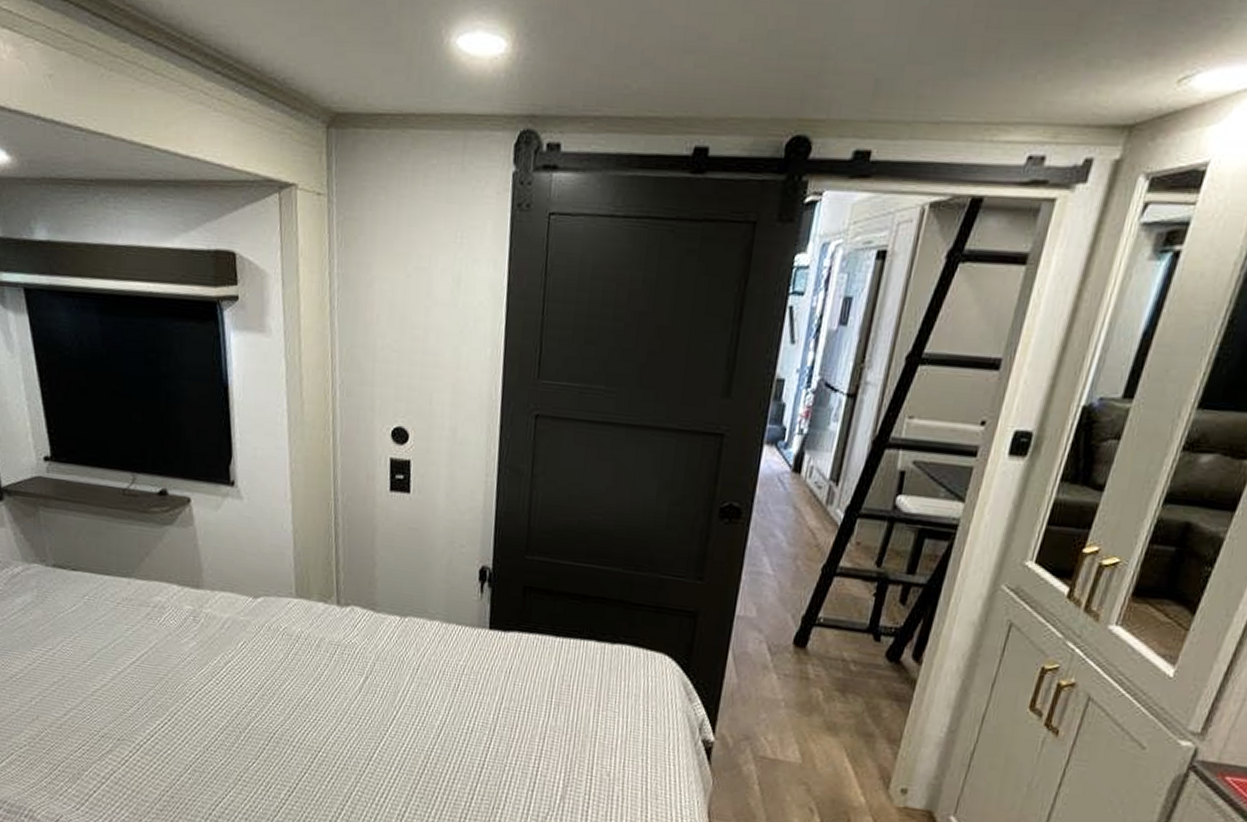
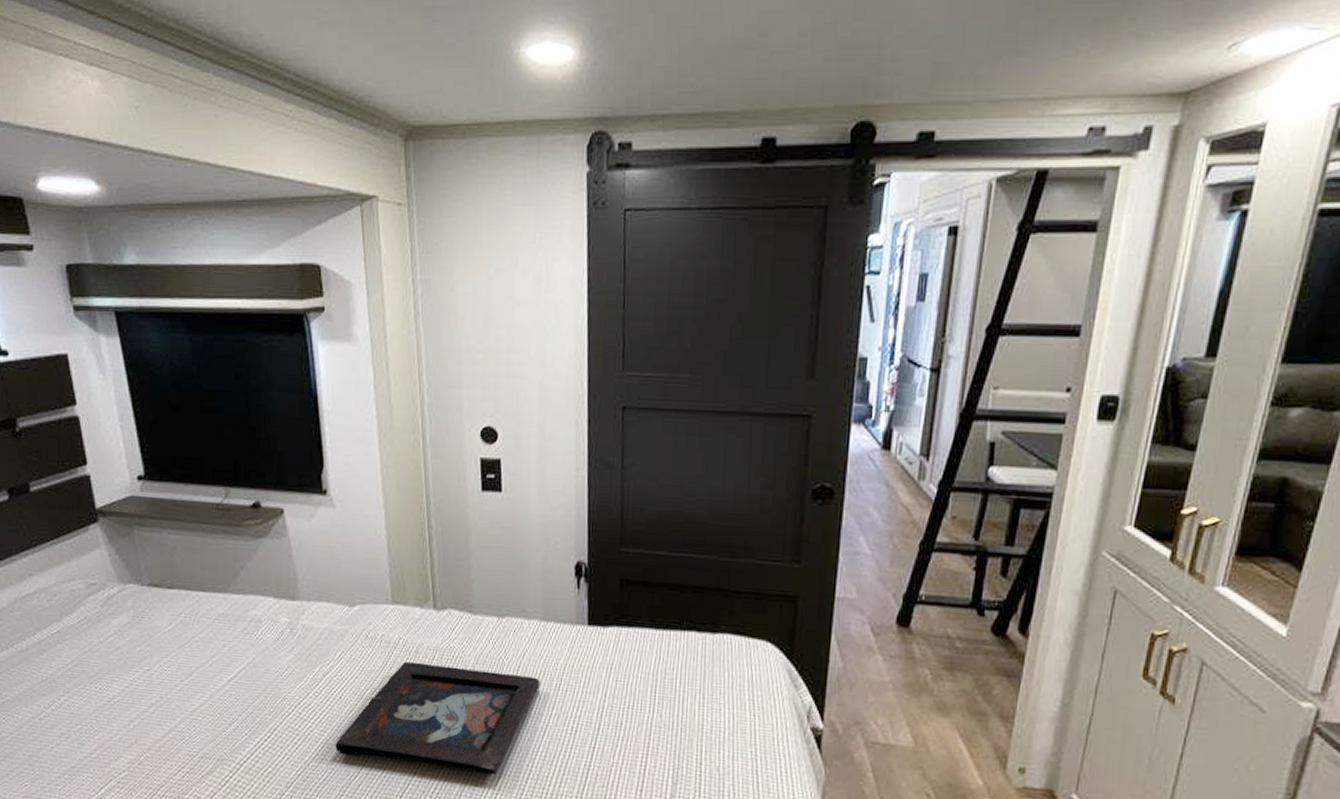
decorative tray: none [234,654,439,769] -> present [335,661,540,776]

